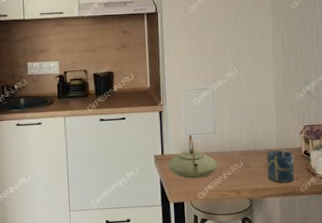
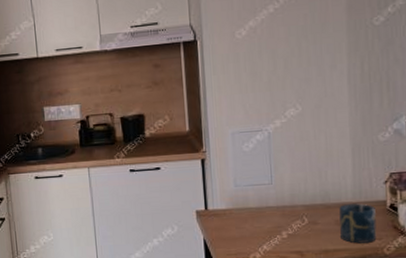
teapot: present [167,134,218,179] -> none [212,185,276,238]

